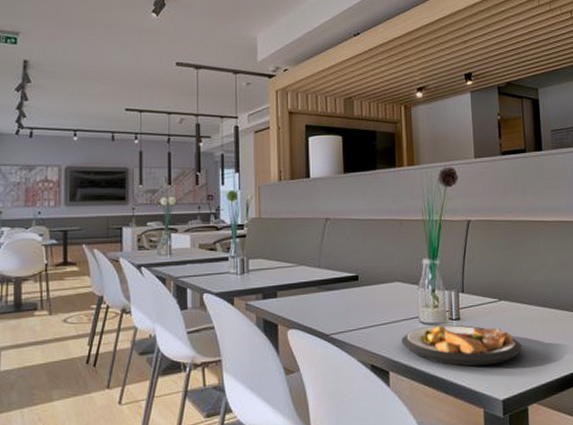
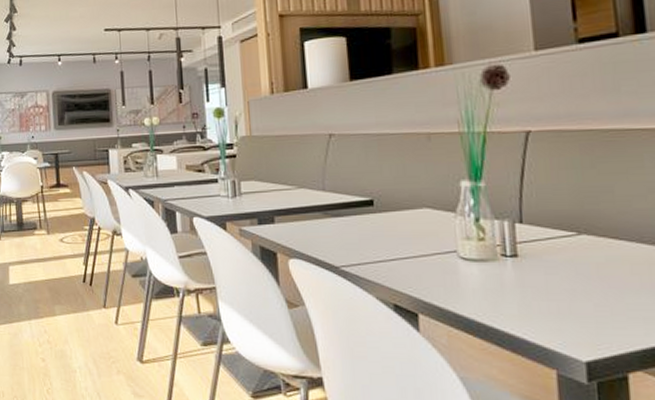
plate: present [401,324,523,367] -> none [434,262,619,317]

